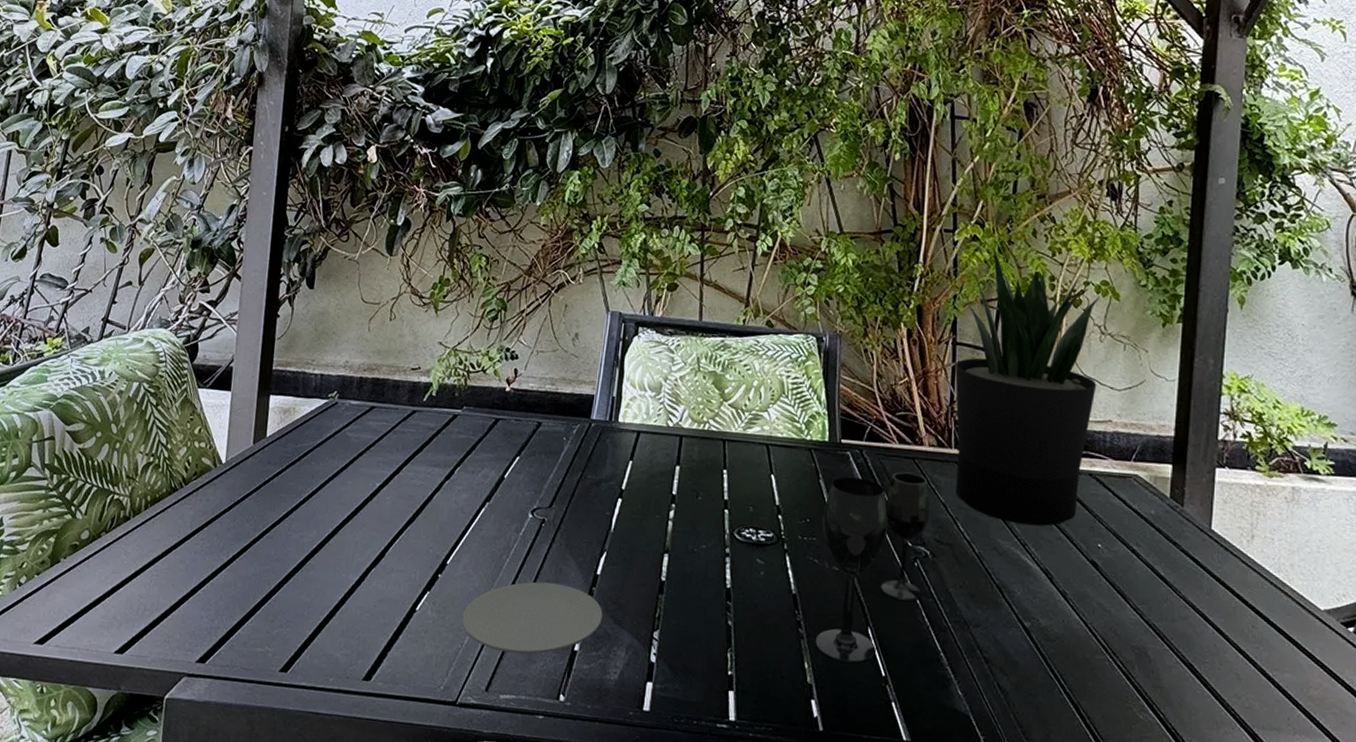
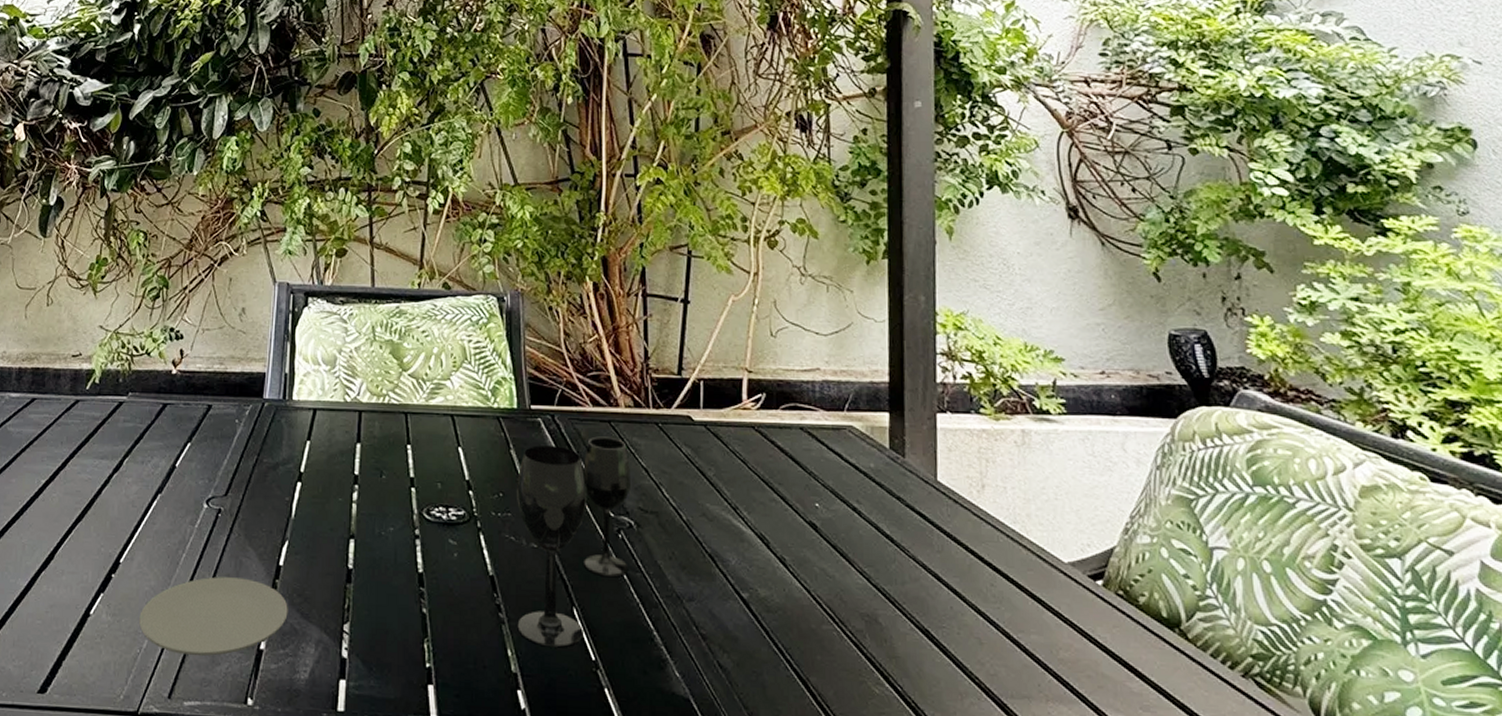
planter: present [954,247,1100,526] -> none [646,190,801,487]

